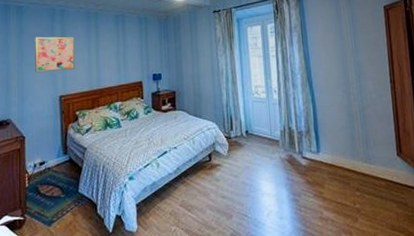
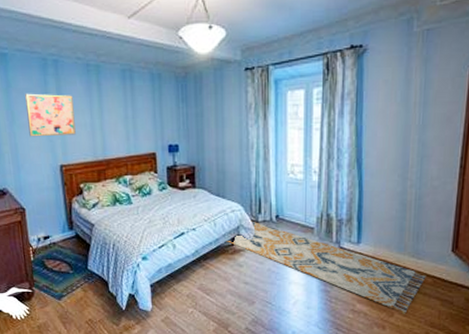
rug: none [204,137,380,218] -> present [226,220,426,314]

